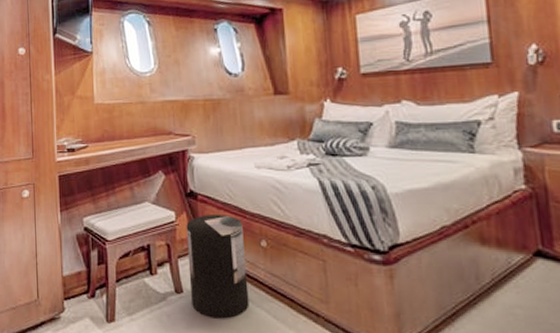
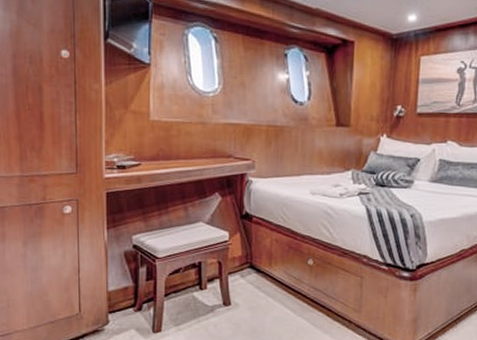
trash can: present [186,215,249,319] -> none [238,235,293,327]

